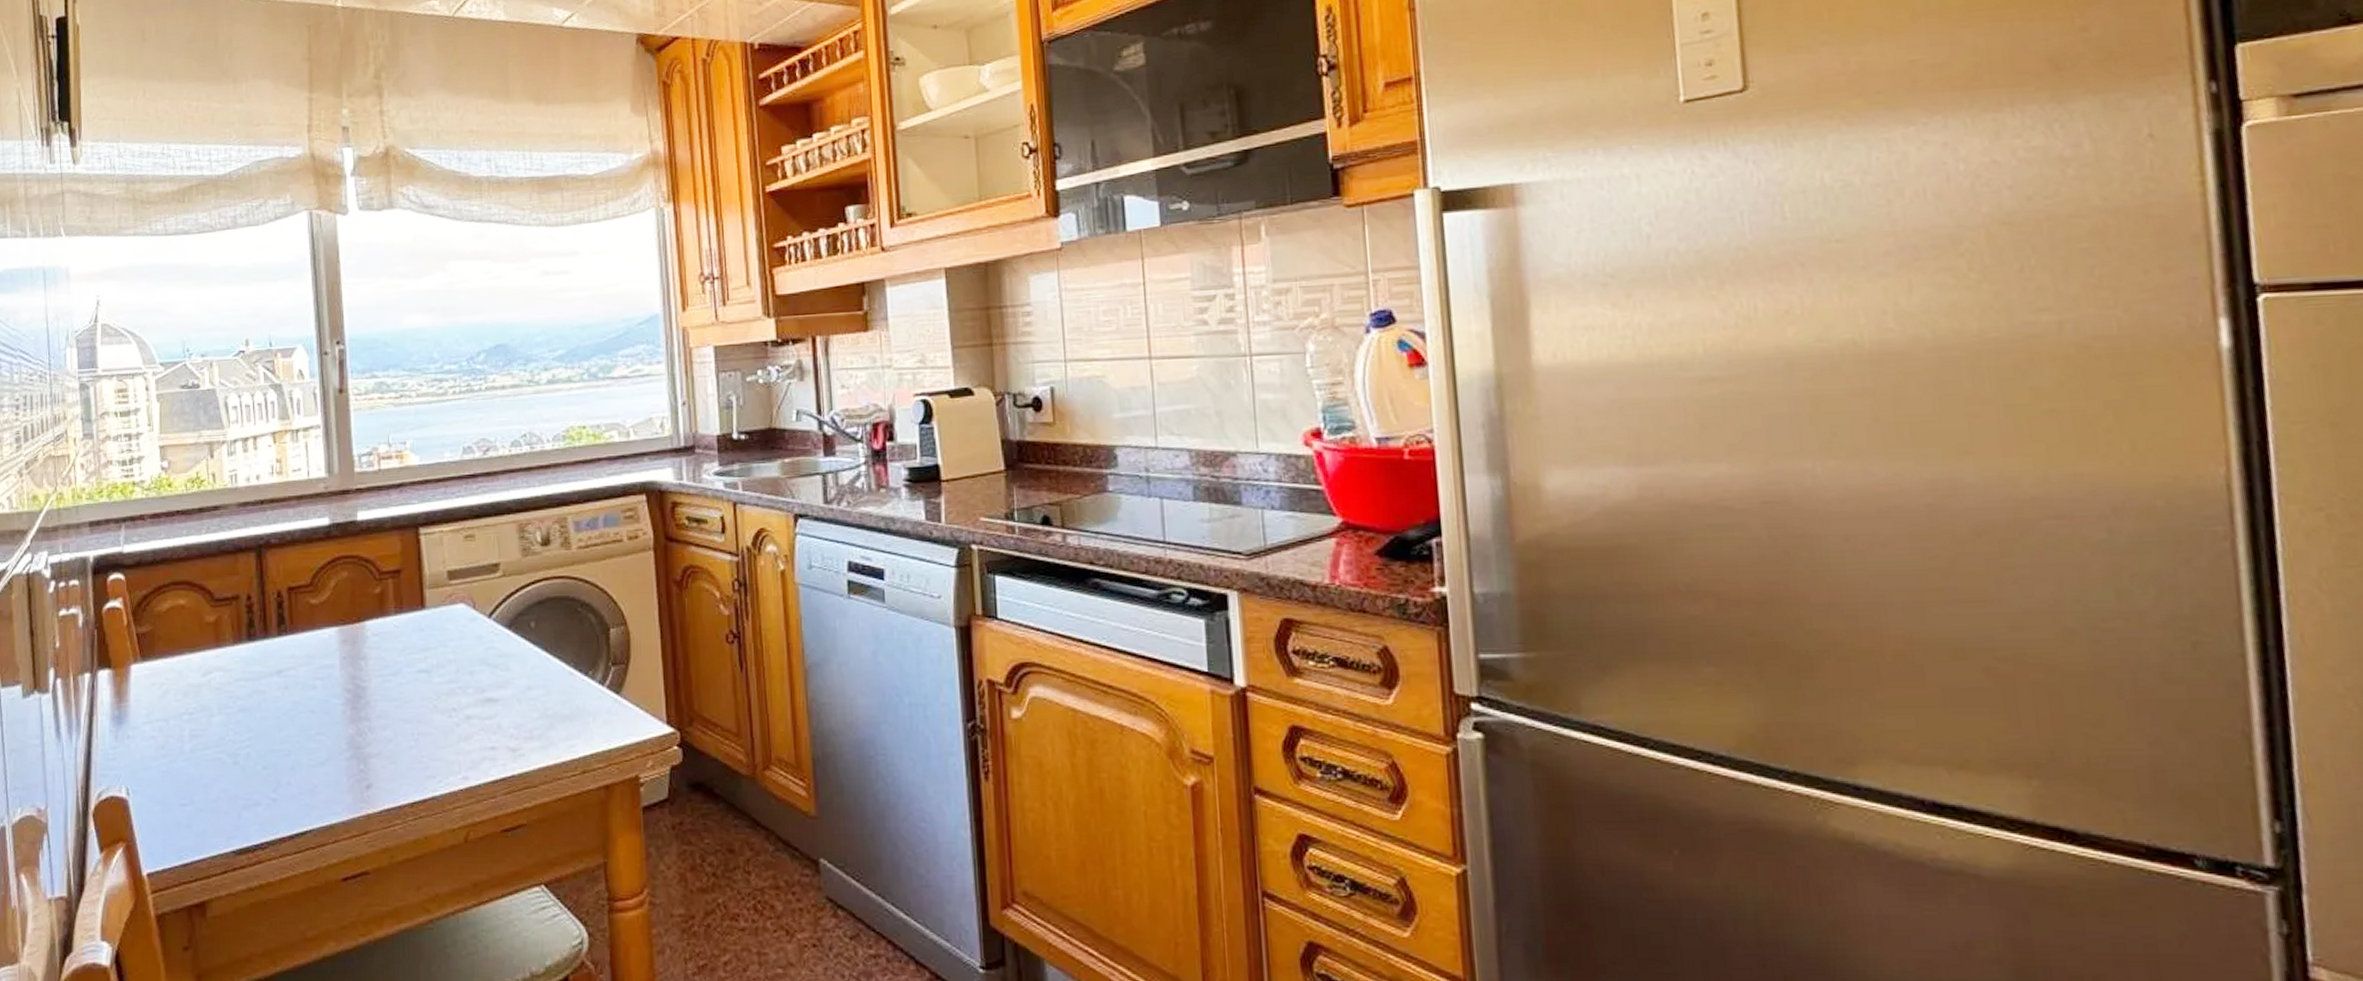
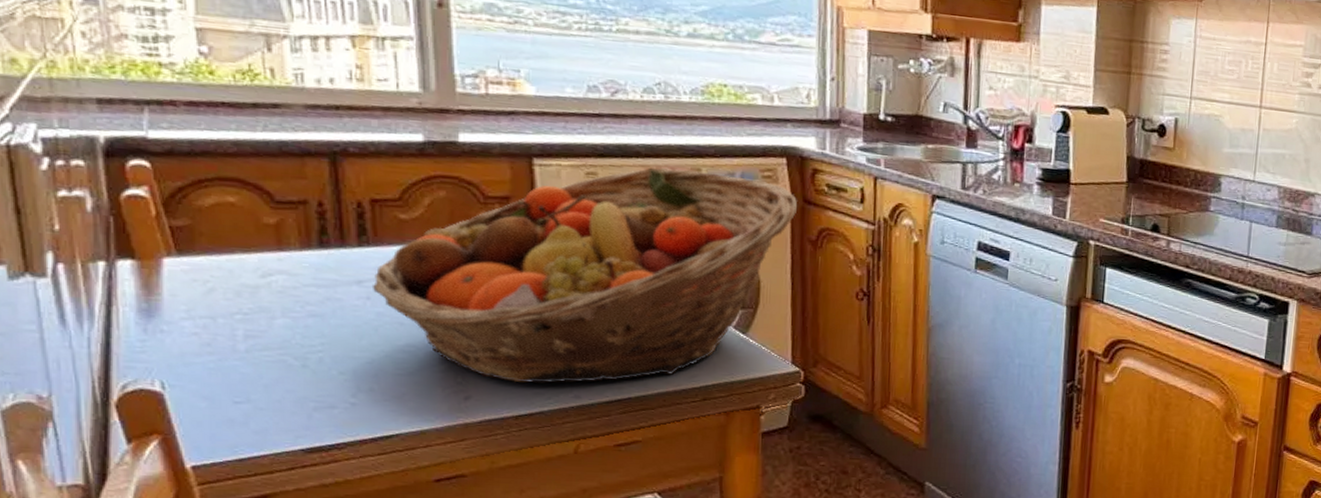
fruit basket: none [289,520,661,767] -> present [371,168,798,383]

